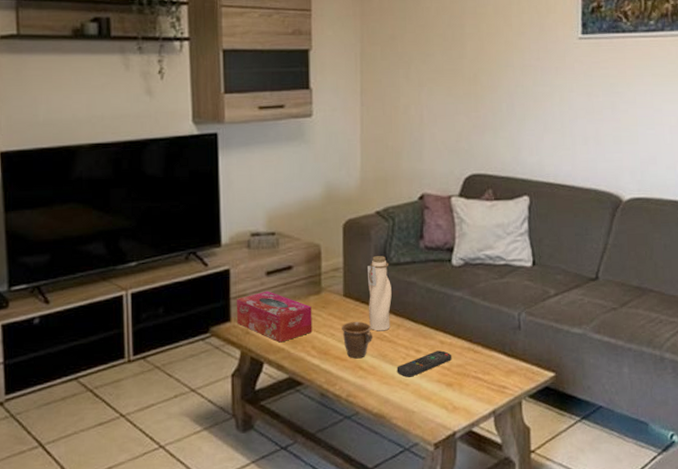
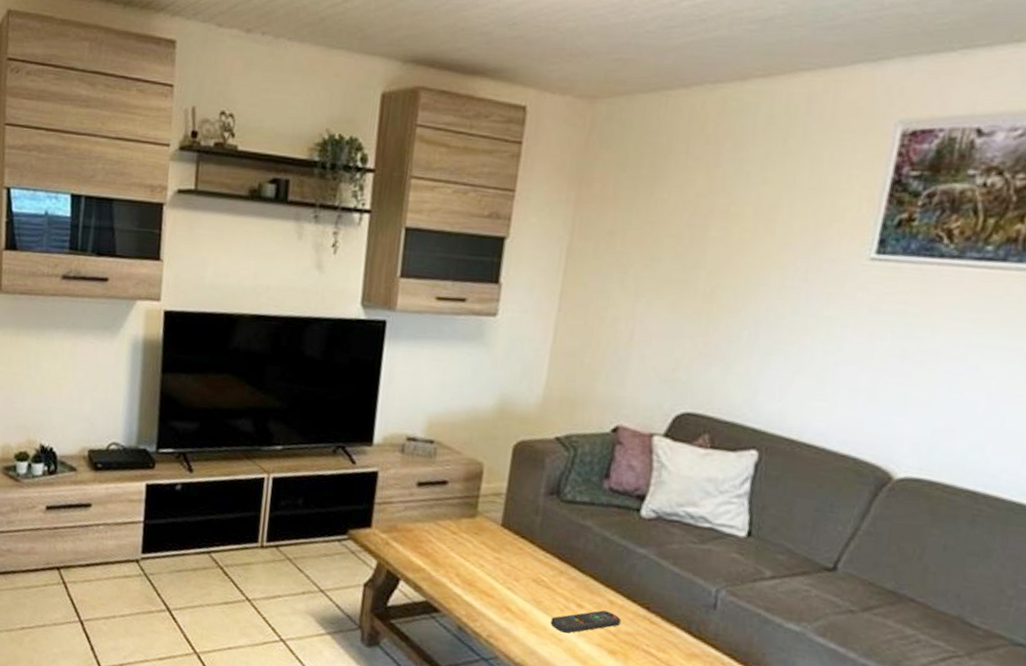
tissue box: present [236,291,313,343] -> none [378,502,463,562]
mug: present [342,322,372,359] -> none [493,556,529,599]
water bottle: present [368,256,392,331] -> none [526,488,562,575]

